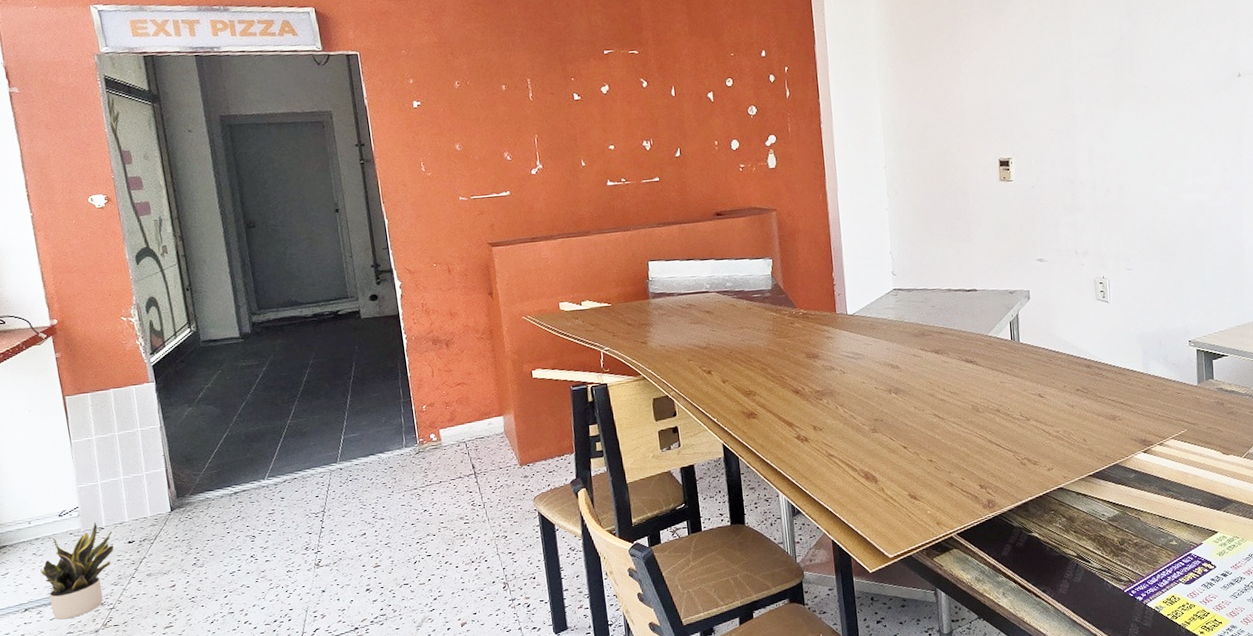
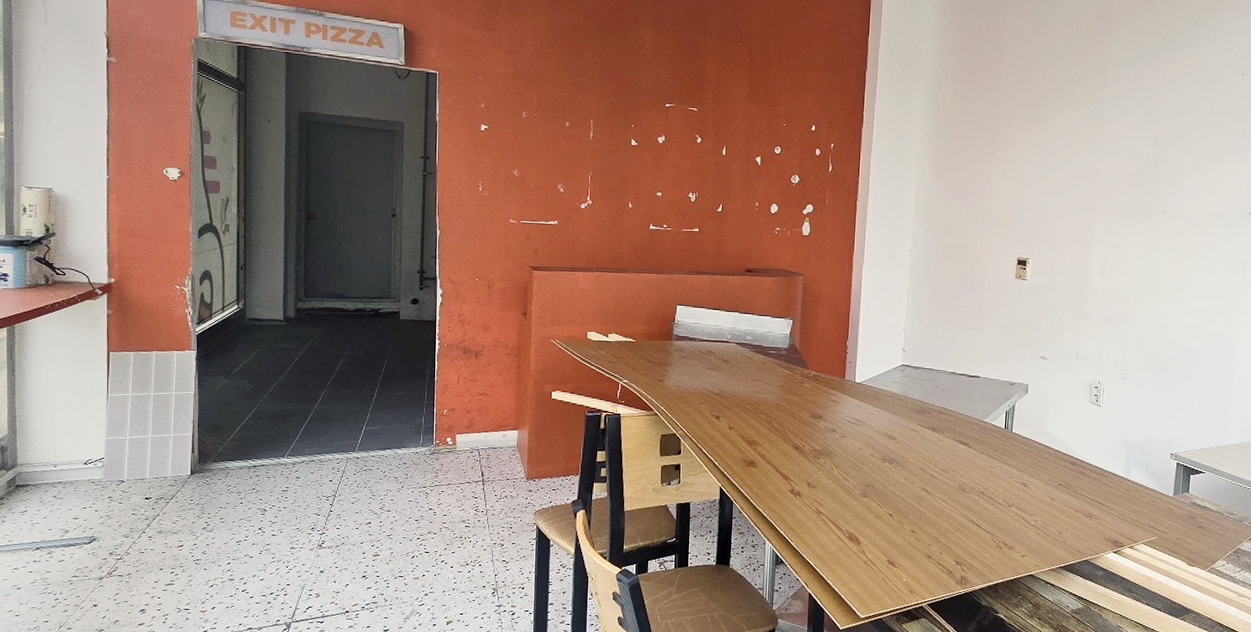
potted plant: present [40,522,114,620] -> none [58,474,132,563]

